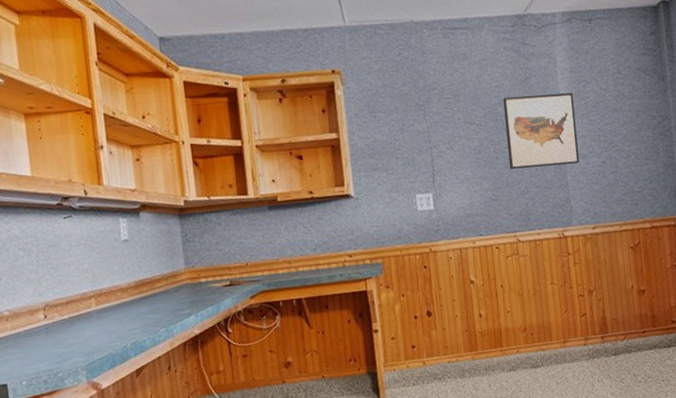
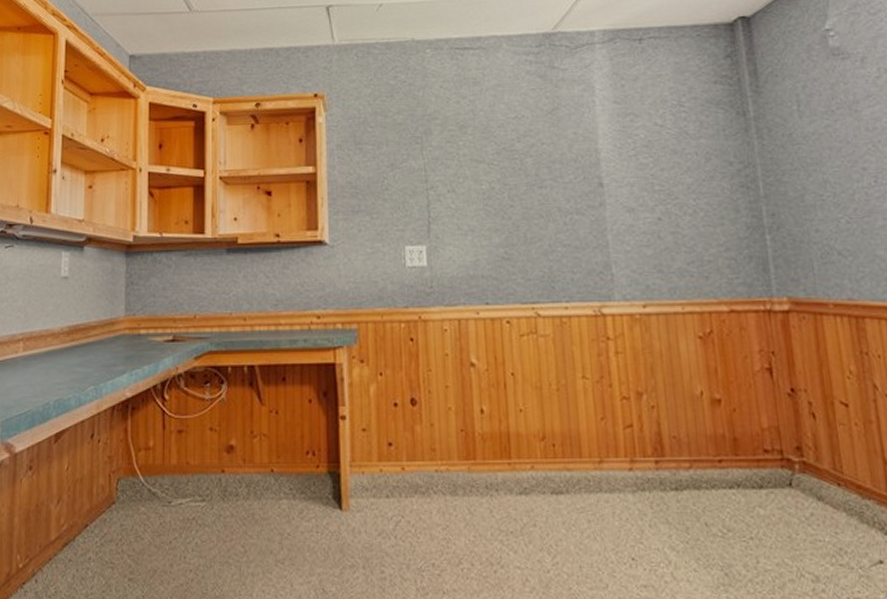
wall art: present [503,92,579,169] -> none [522,128,624,221]

